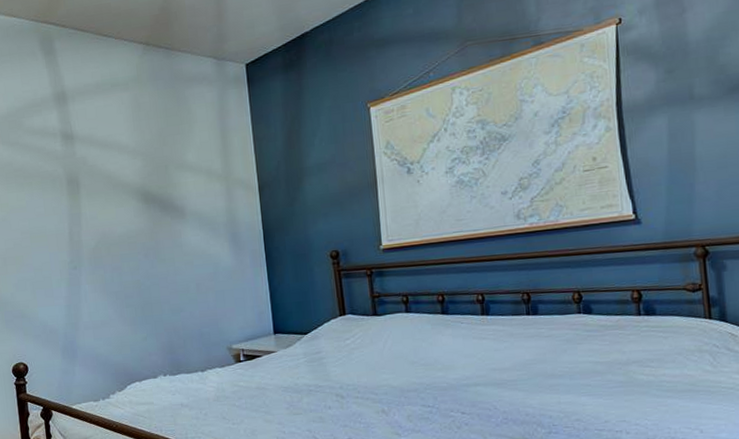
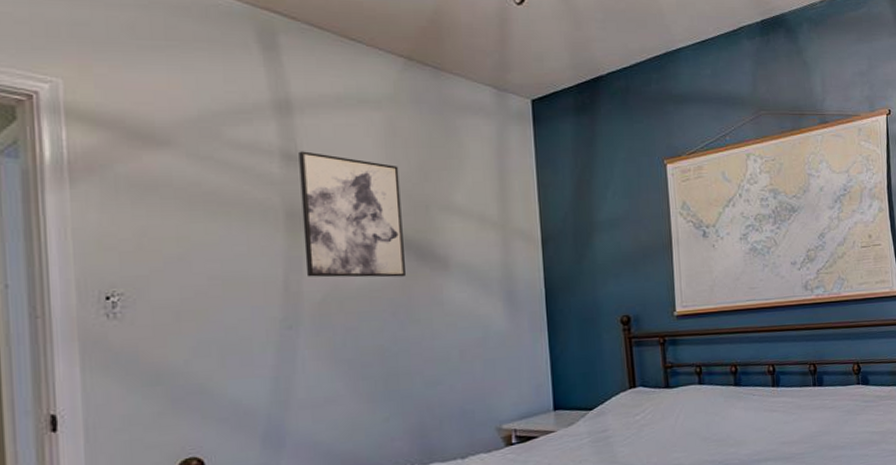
wall art: none [73,130,154,229] -> present [299,151,407,278]

